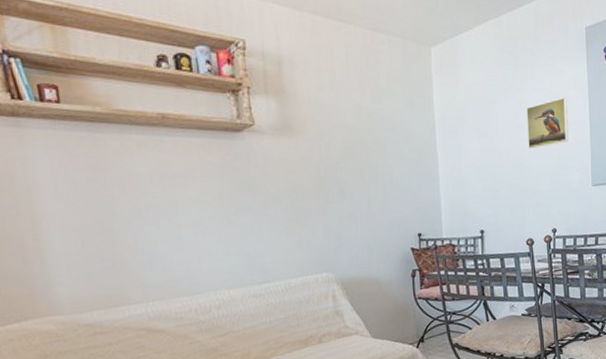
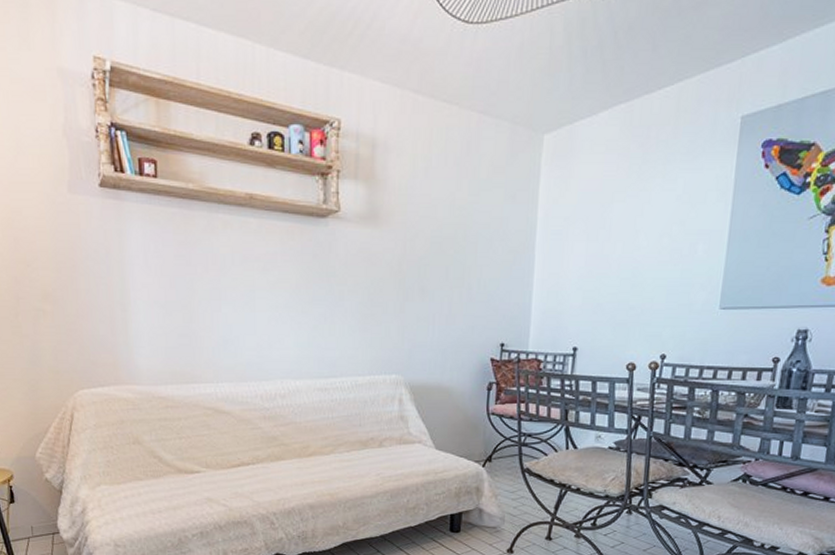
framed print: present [526,98,569,149] -> none [645,201,703,259]

